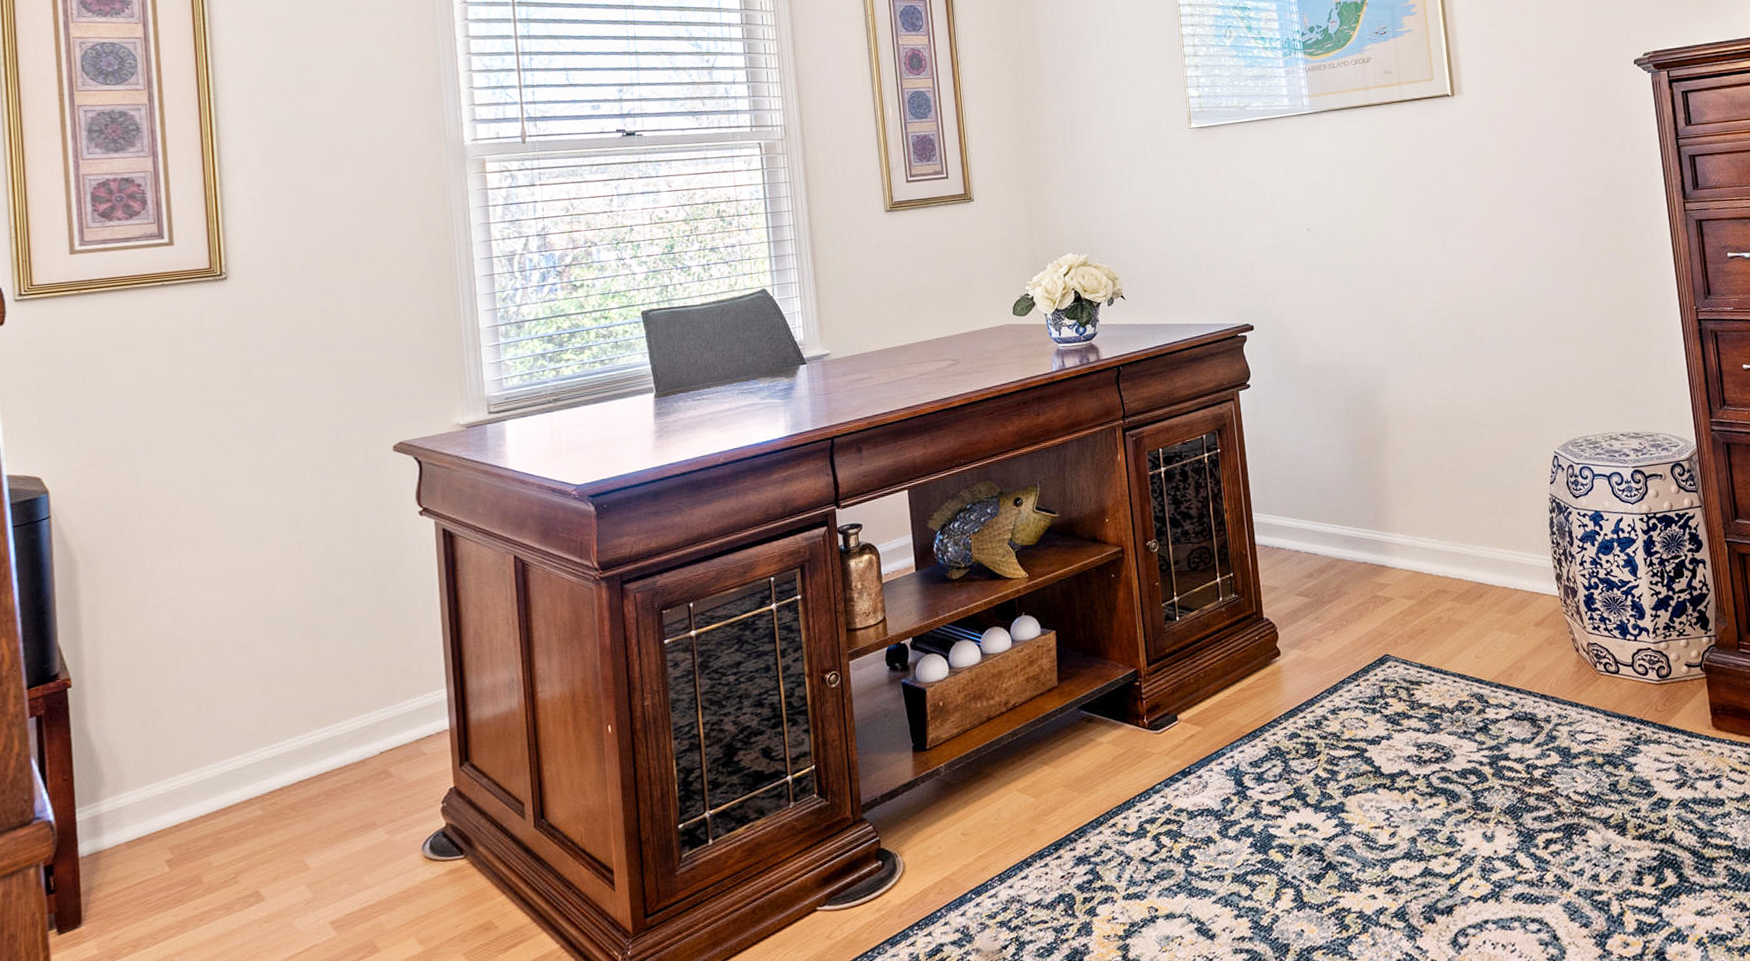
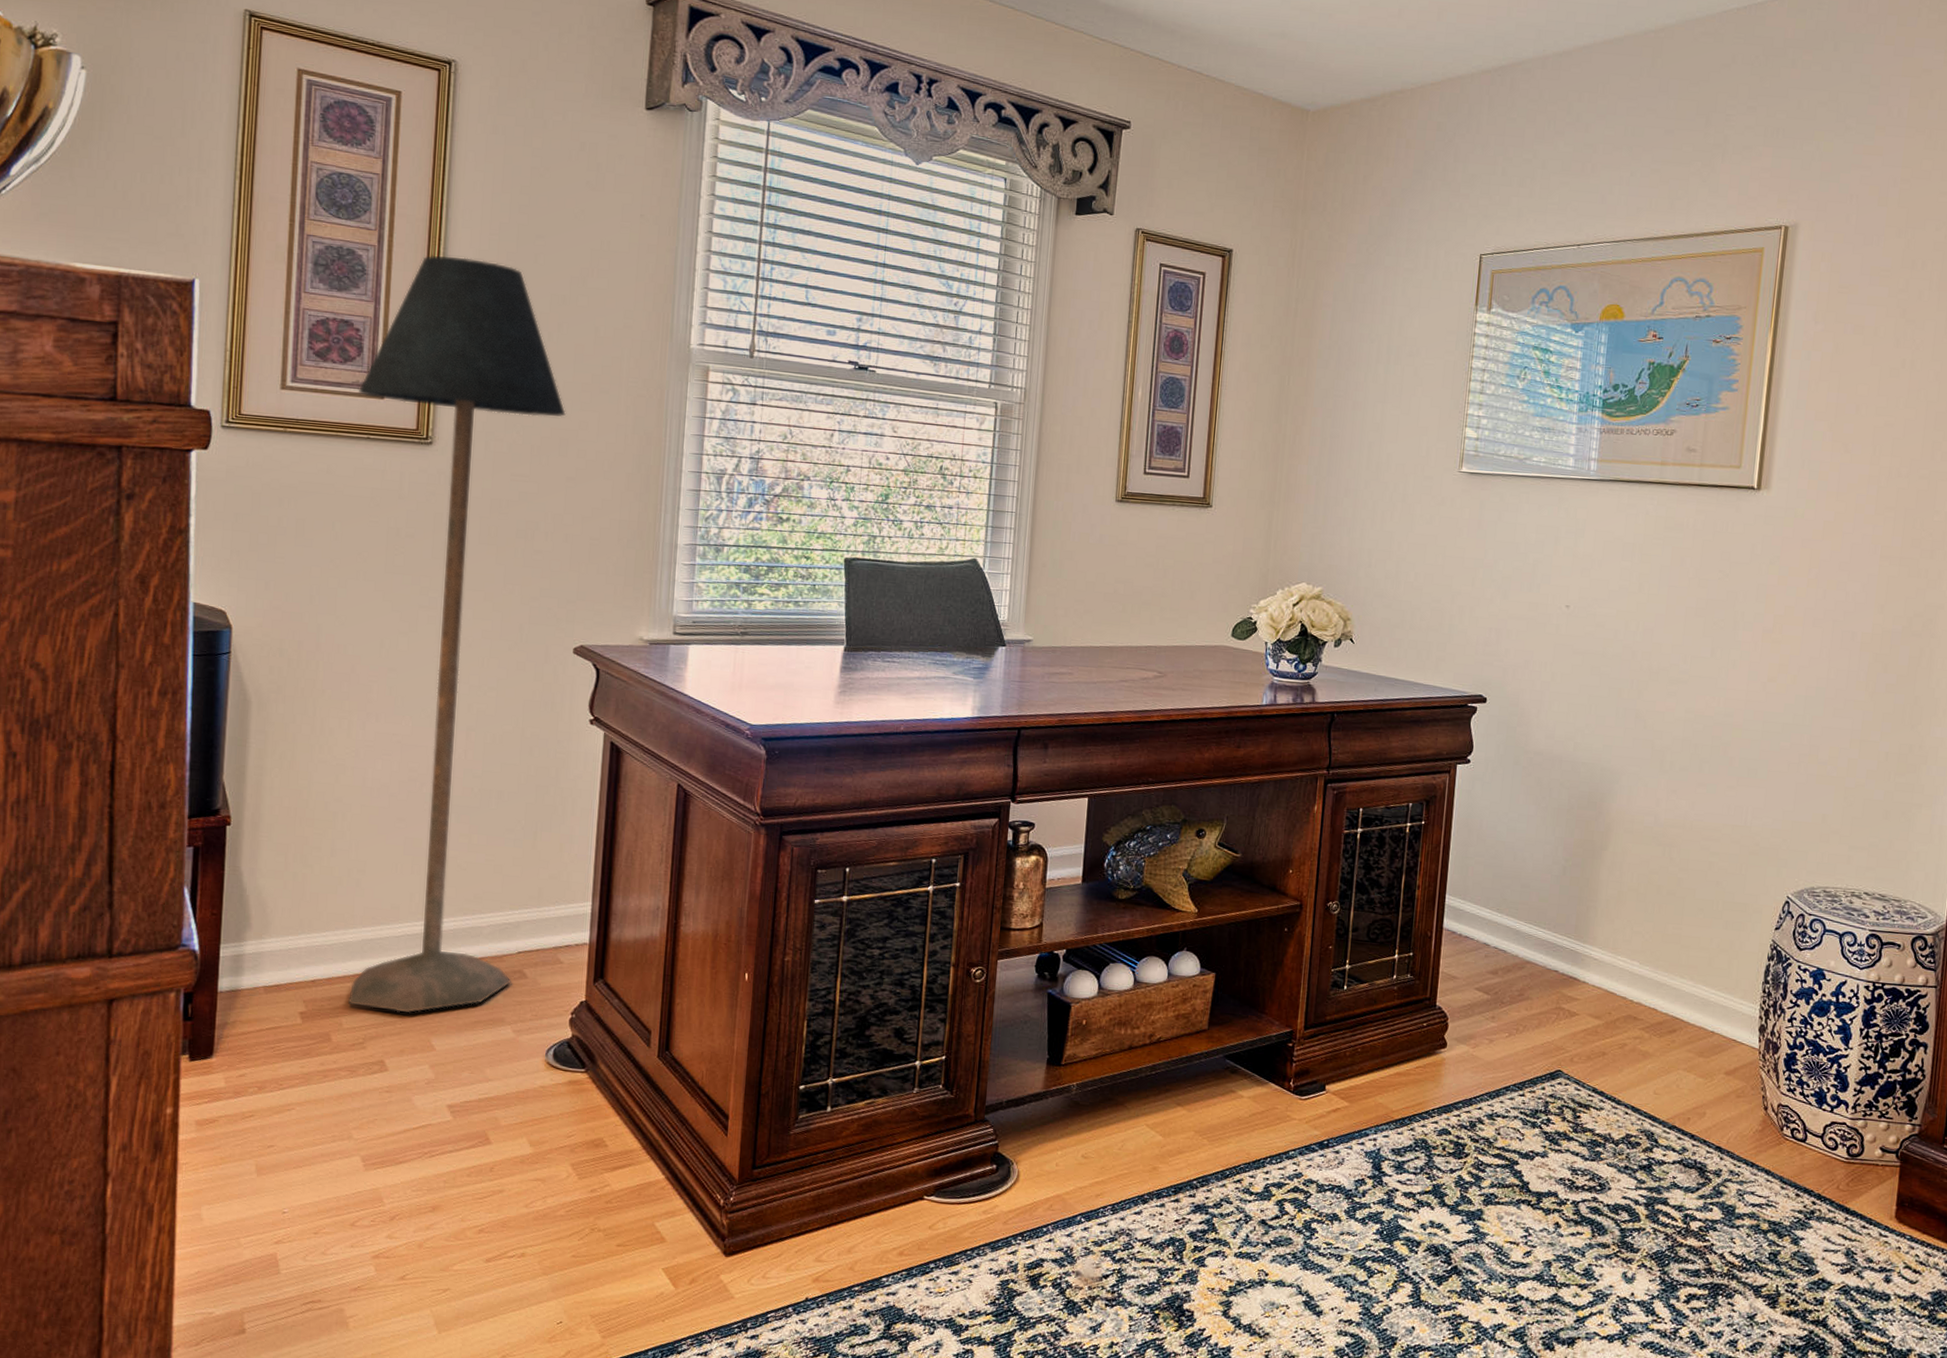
floor lamp: none [146,99,377,842] -> present [347,255,566,1014]

